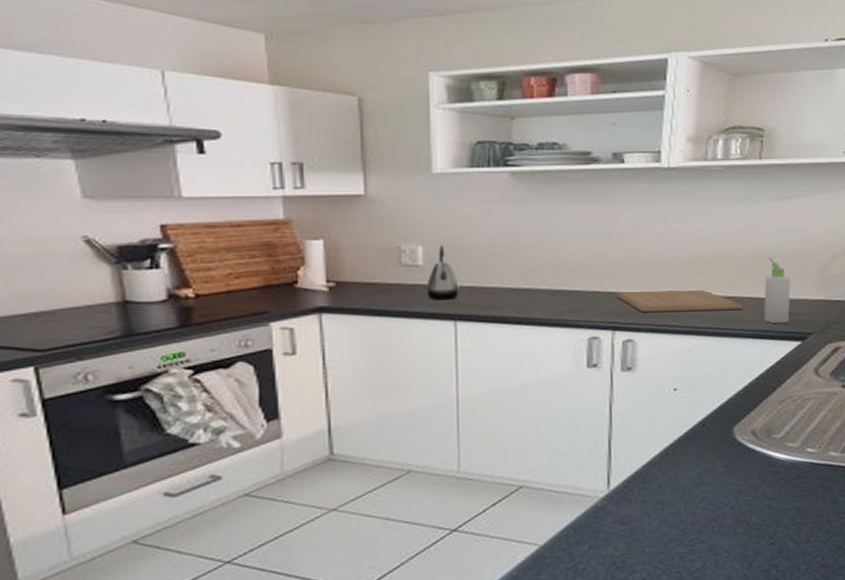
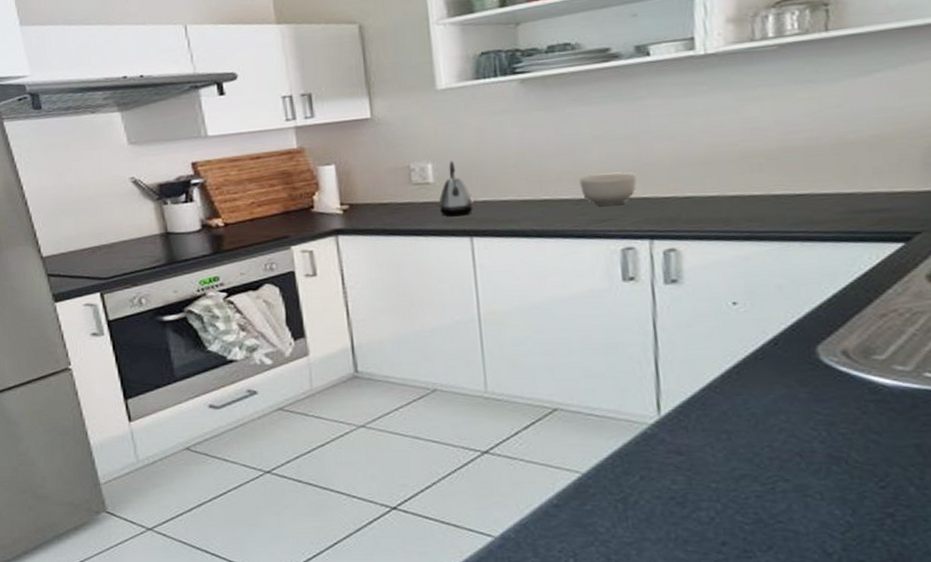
bowl: none [557,268,606,298] -> present [579,173,637,207]
chopping board: present [616,290,744,312] -> none [651,189,819,218]
bottle: present [764,257,791,324] -> none [845,144,885,223]

